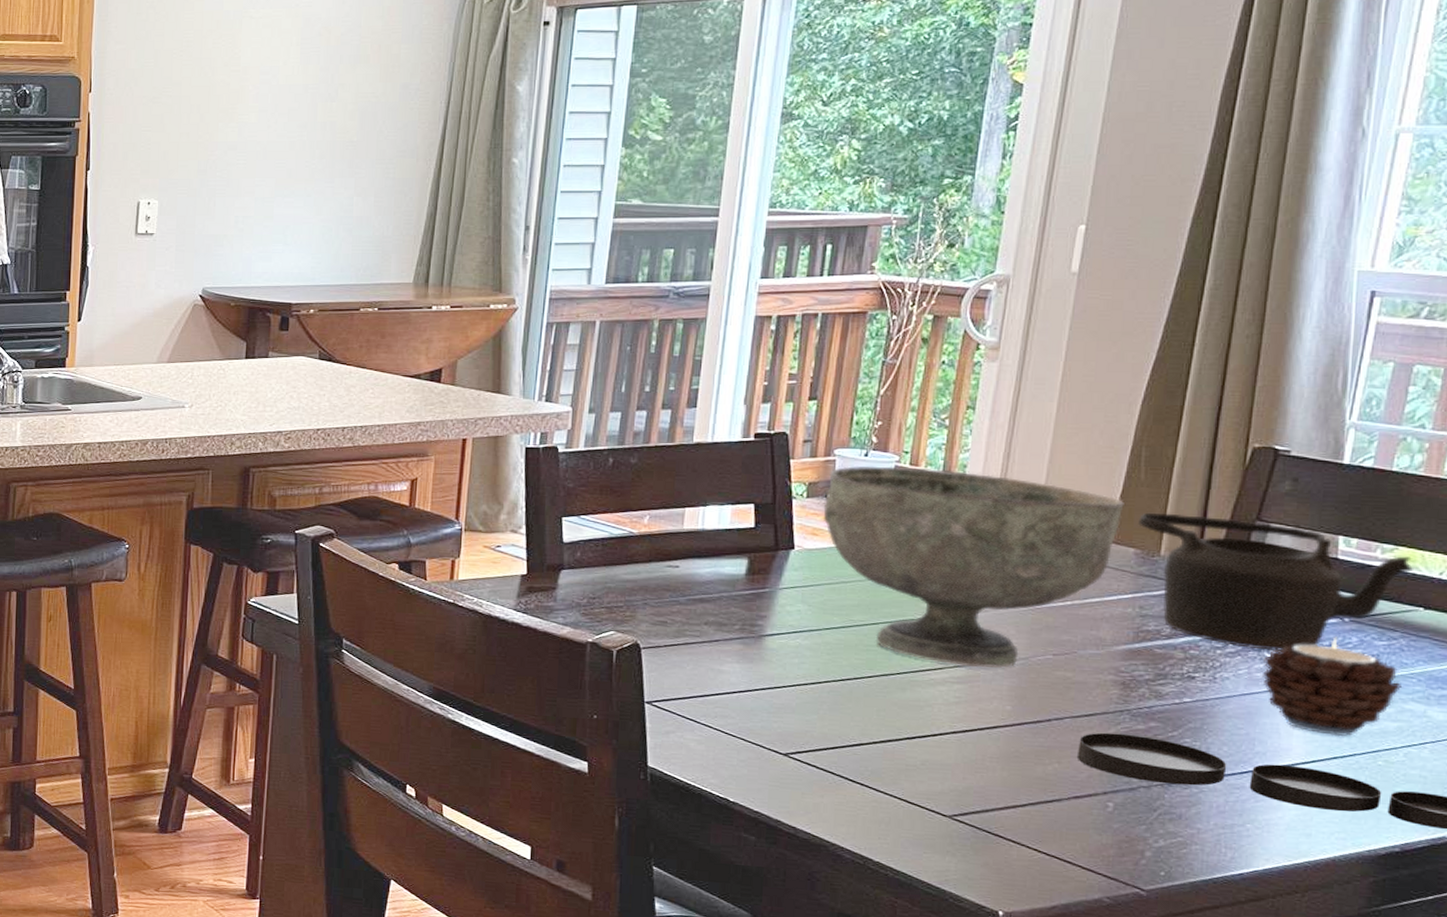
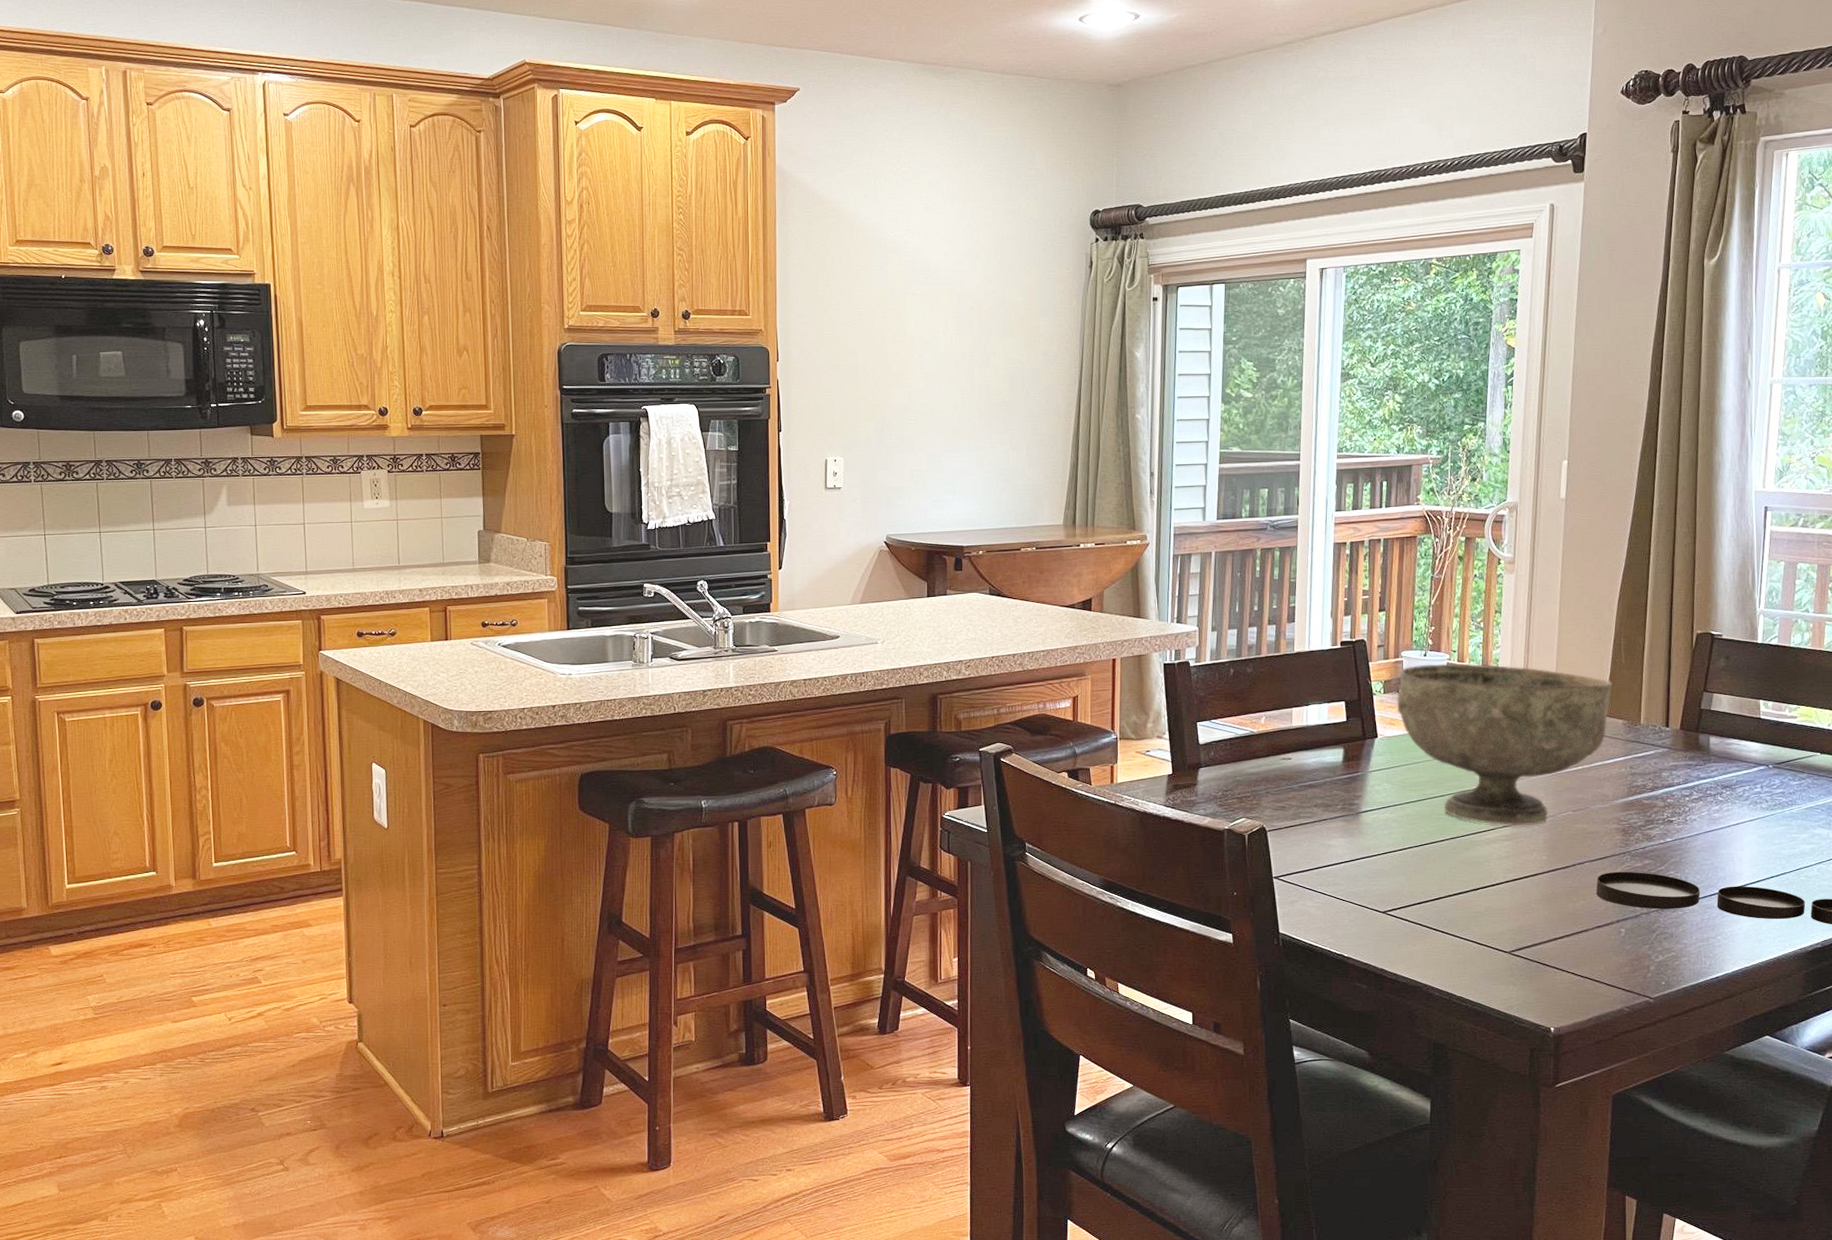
teapot: present [1138,512,1415,651] -> none [1623,689,1812,795]
candle: present [1263,637,1401,737] -> none [1718,780,1811,860]

